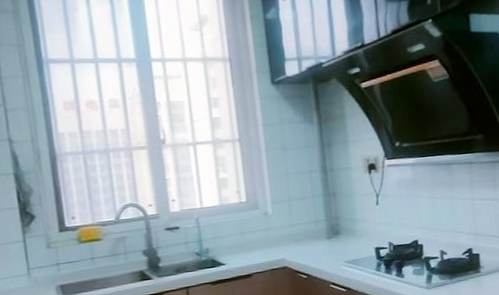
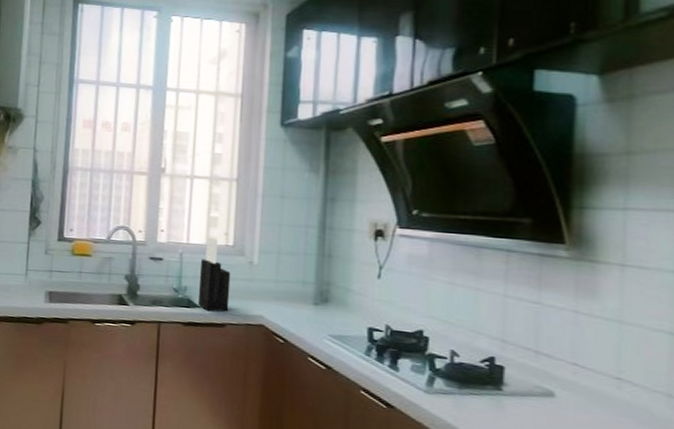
knife block: none [218,197,253,267] -> present [197,237,231,312]

